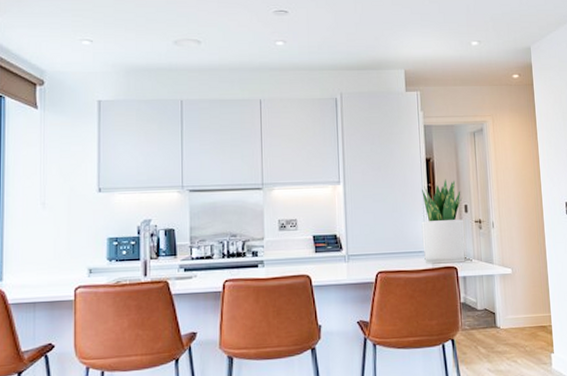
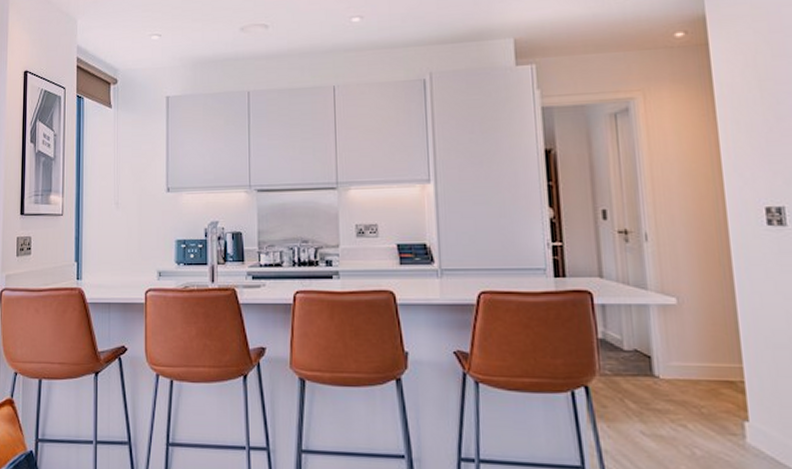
planter: present [421,179,466,264] -> none [539,176,605,286]

